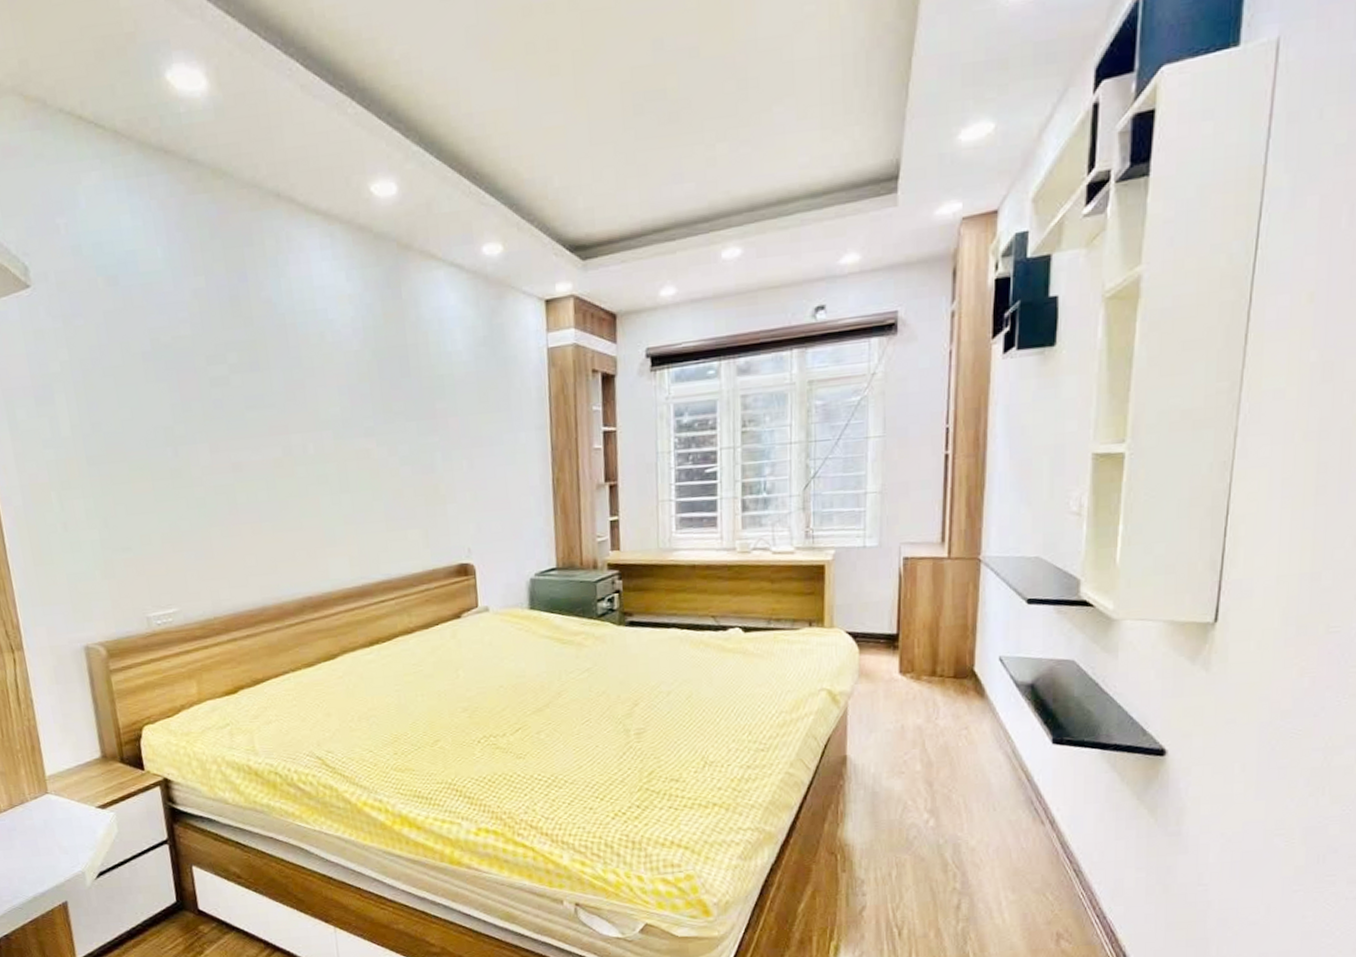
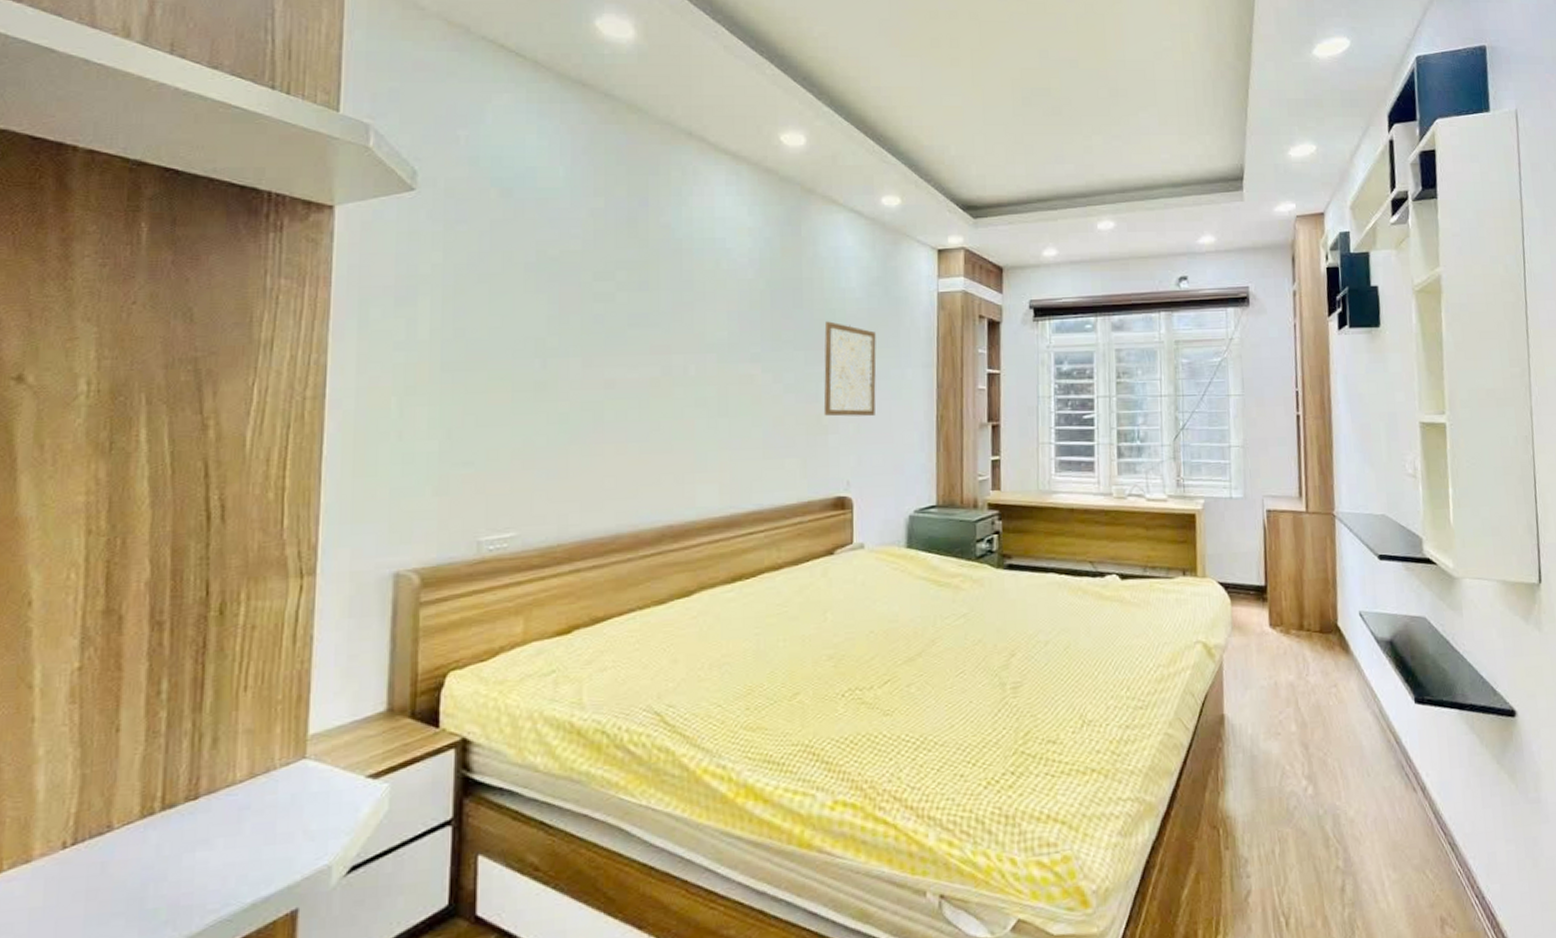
wall art: none [434,388,491,486] -> present [823,321,877,417]

